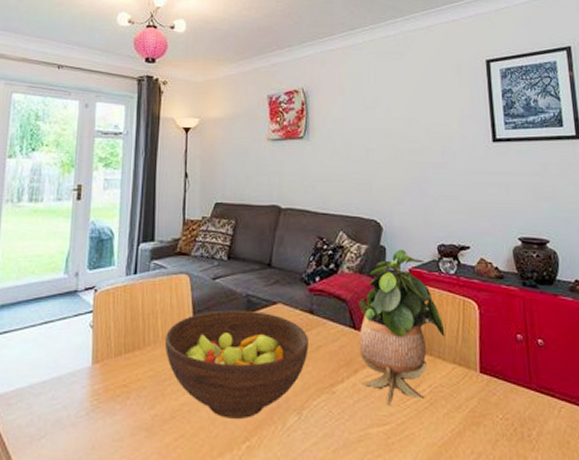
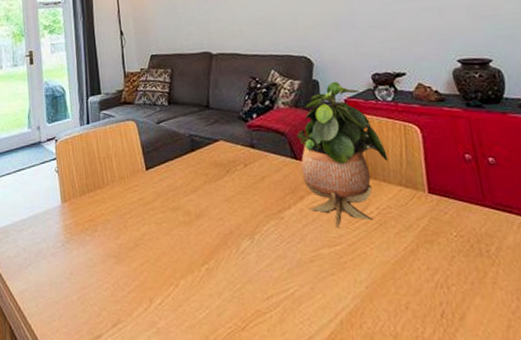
fruit bowl: present [164,310,309,418] -> none [121,148,254,245]

